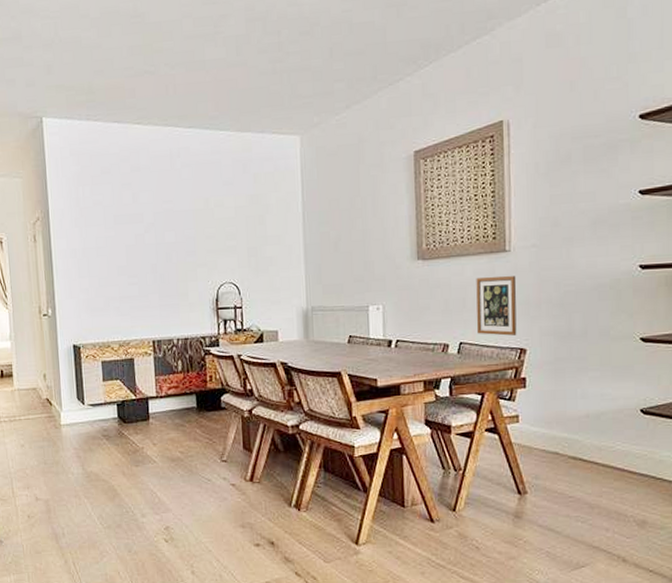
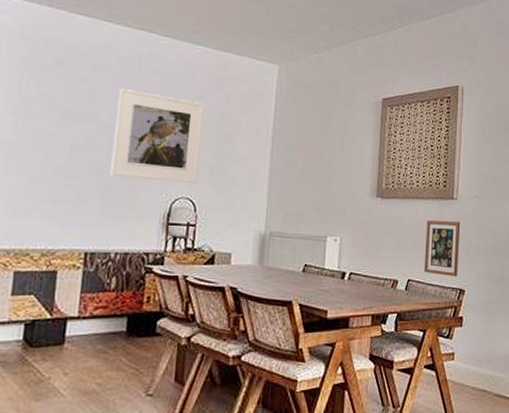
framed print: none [158,186,238,270] -> present [110,89,205,183]

